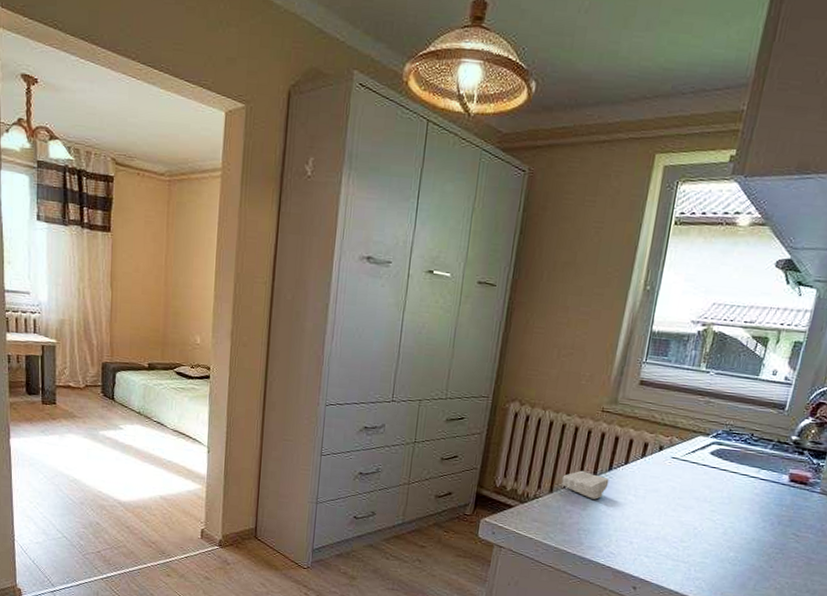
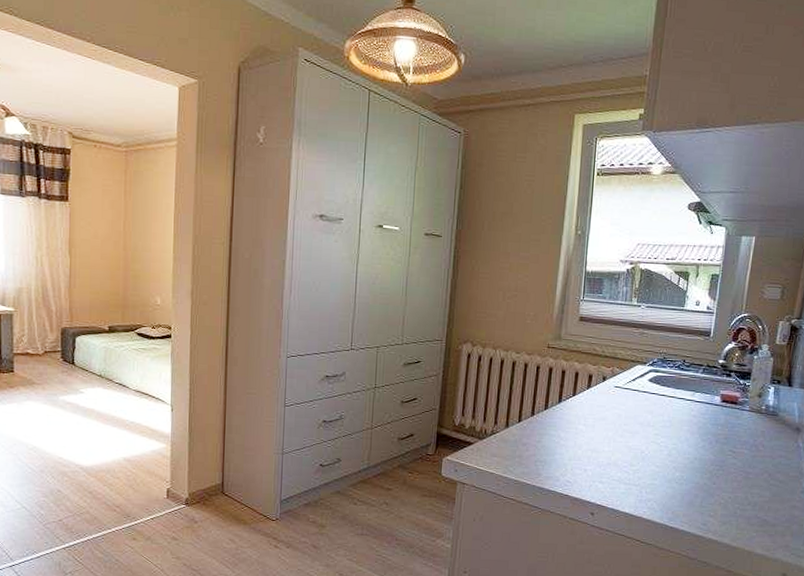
soap bar: present [561,470,609,500] -> none [516,404,560,431]

